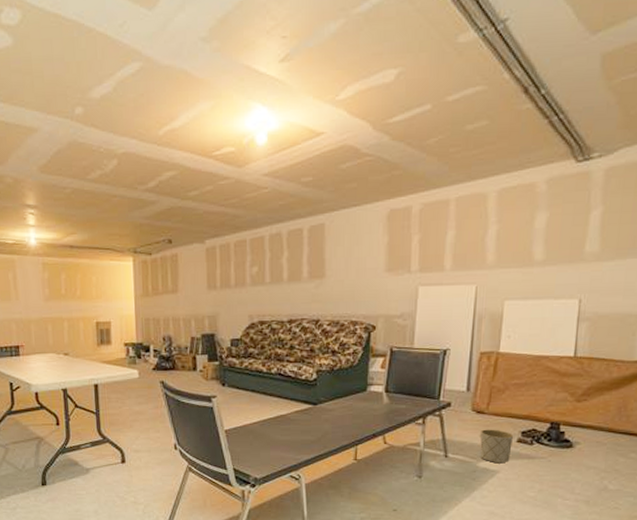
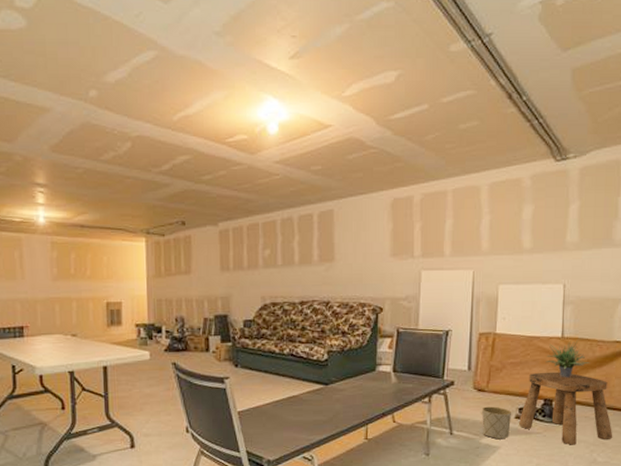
stool: none [520,393,628,471] -> present [518,371,613,445]
potted plant: none [554,359,606,401] -> present [545,339,591,378]

